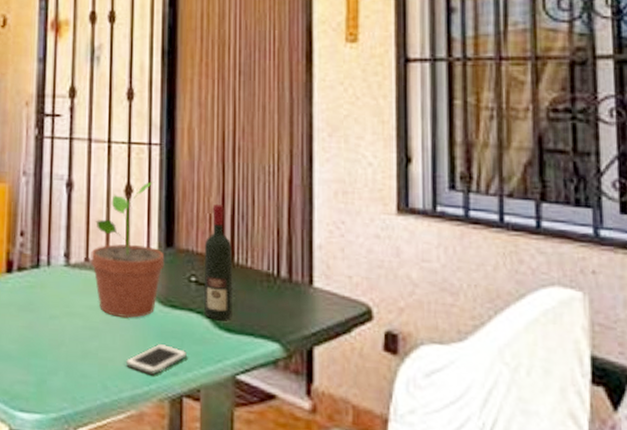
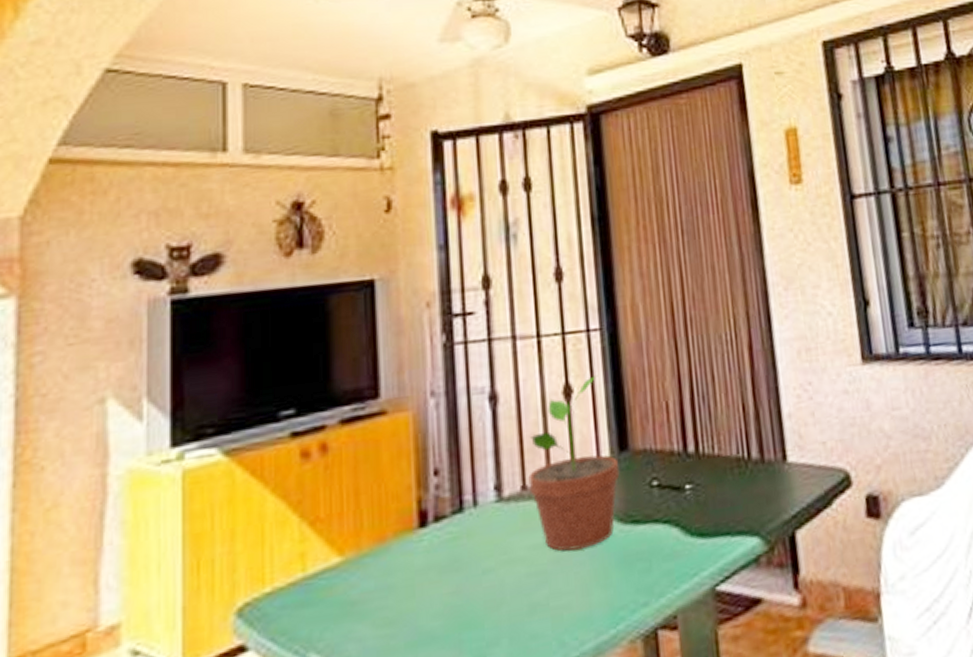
cell phone: present [125,344,187,376] -> none [584,570,657,614]
wine bottle: present [204,204,233,320] -> none [663,388,704,526]

